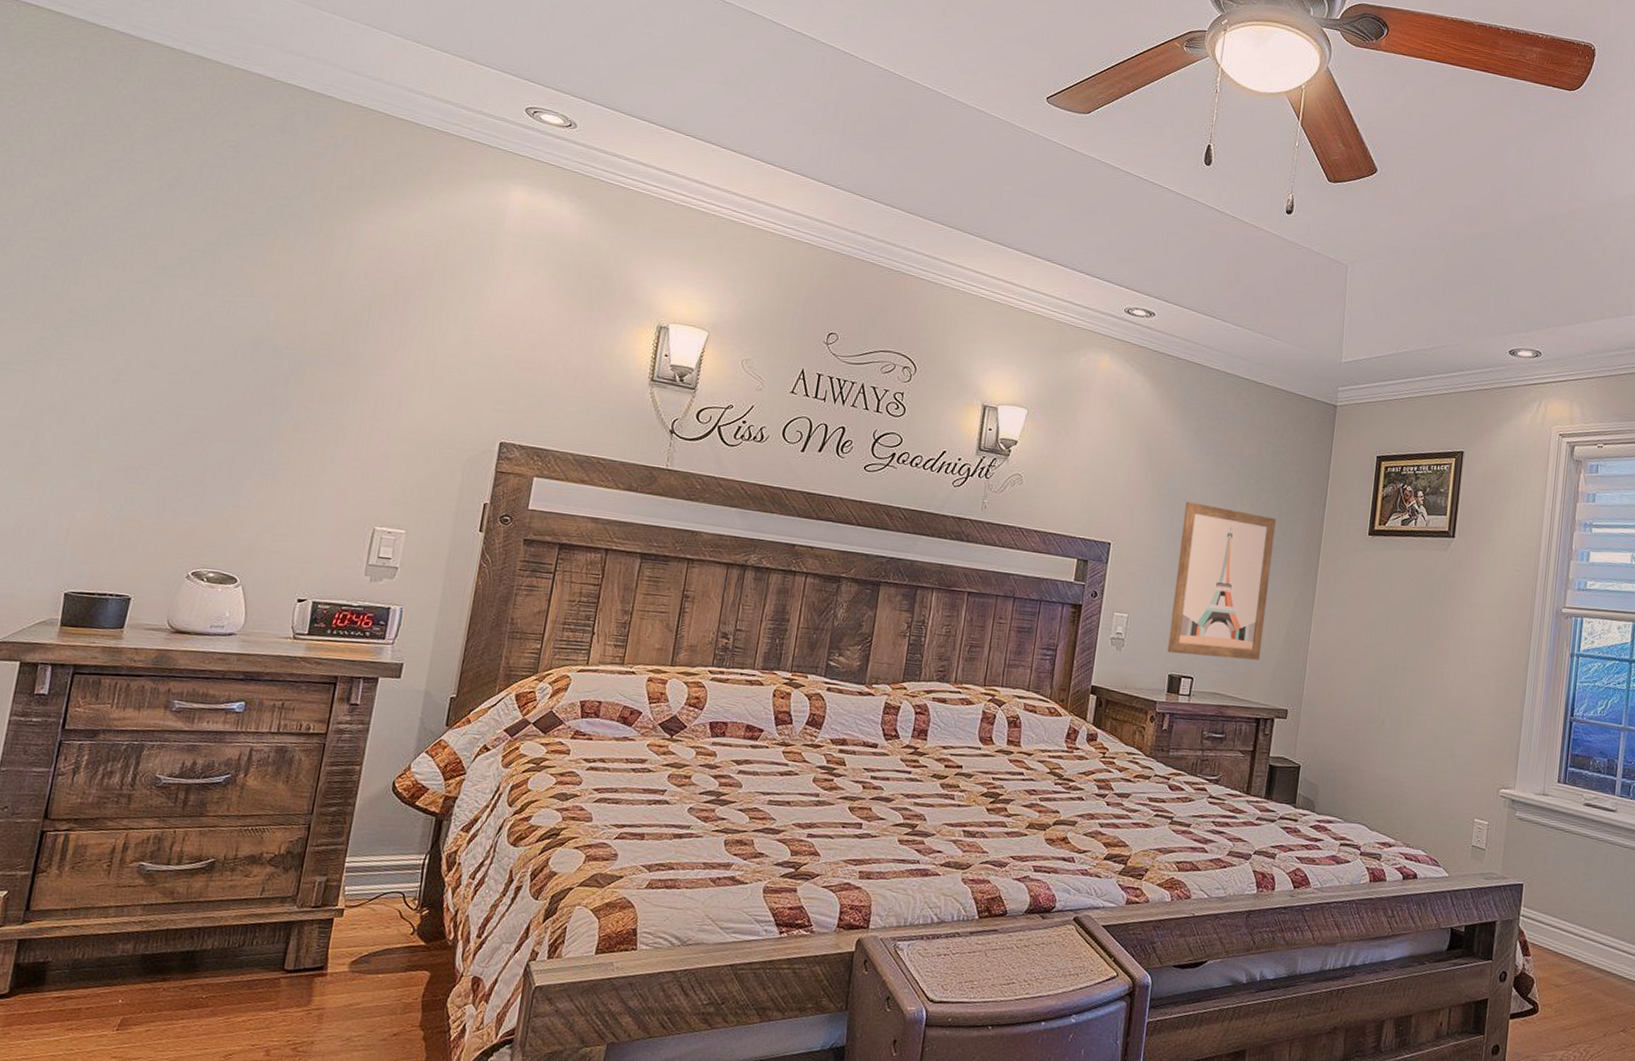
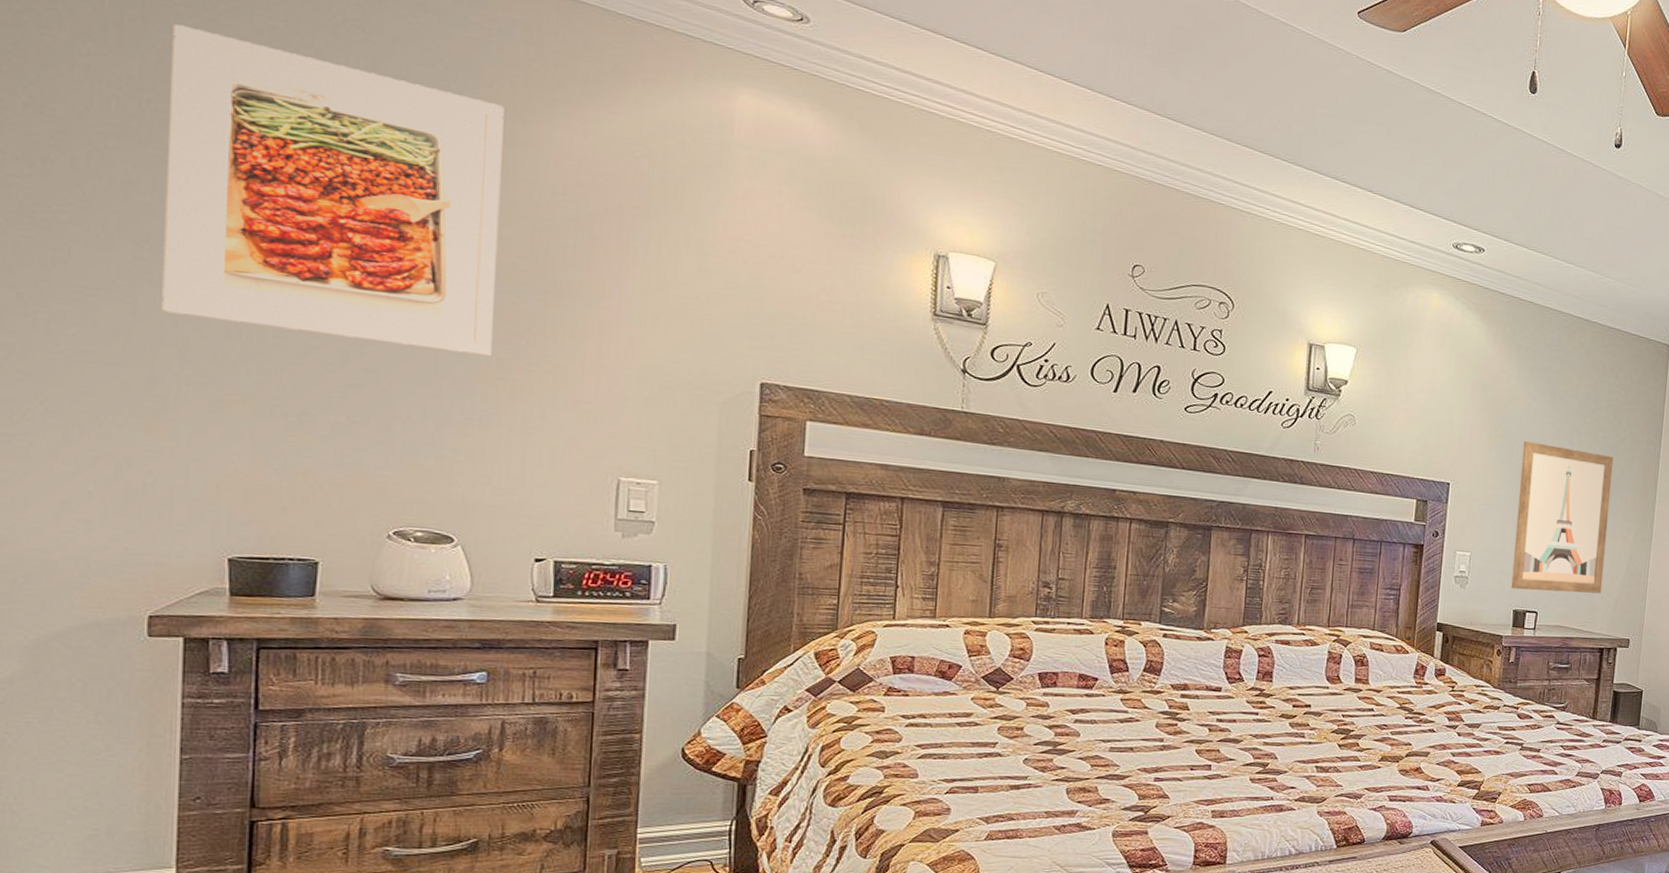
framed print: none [52,149,330,418] -> present [161,24,504,356]

